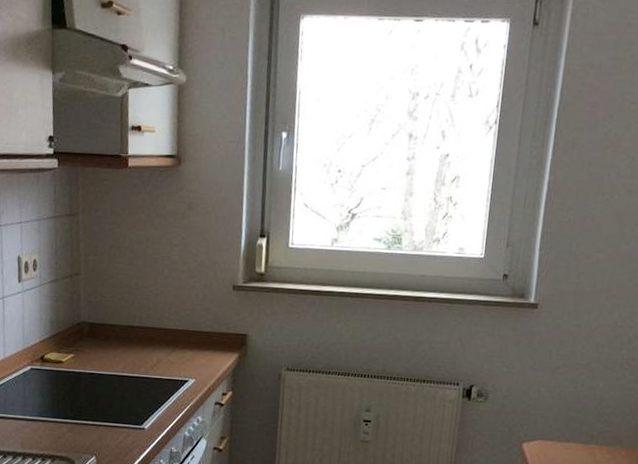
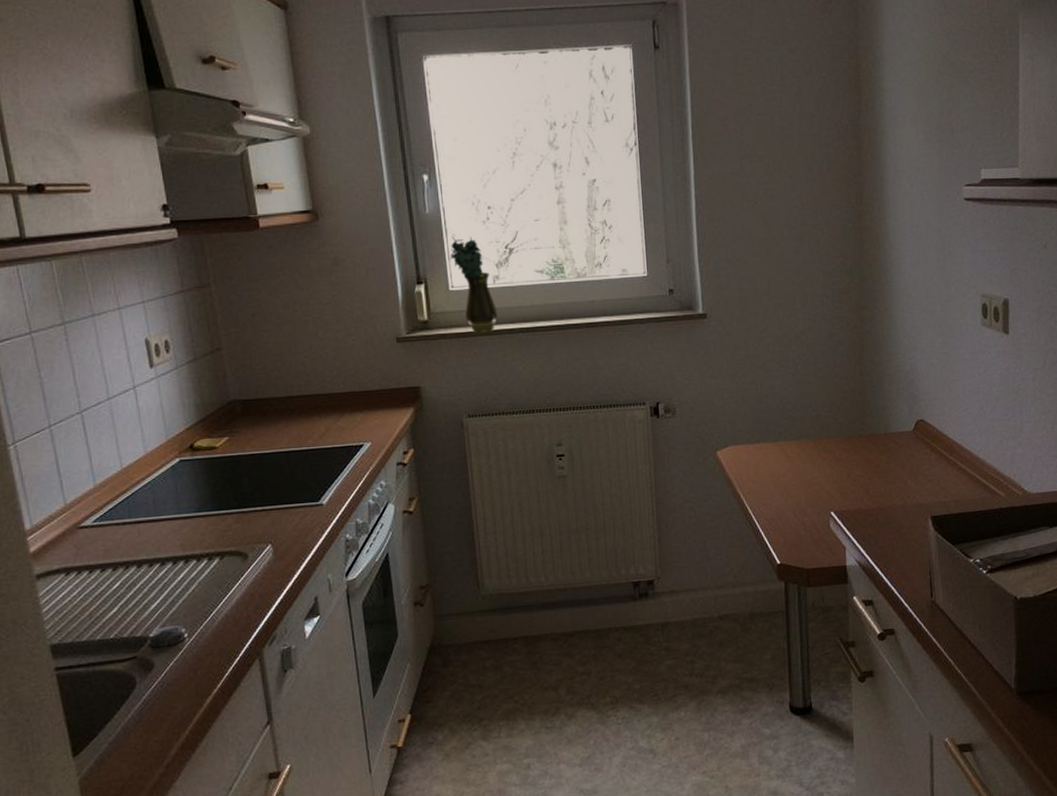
vase: none [295,195,331,293] -> present [450,236,498,334]

